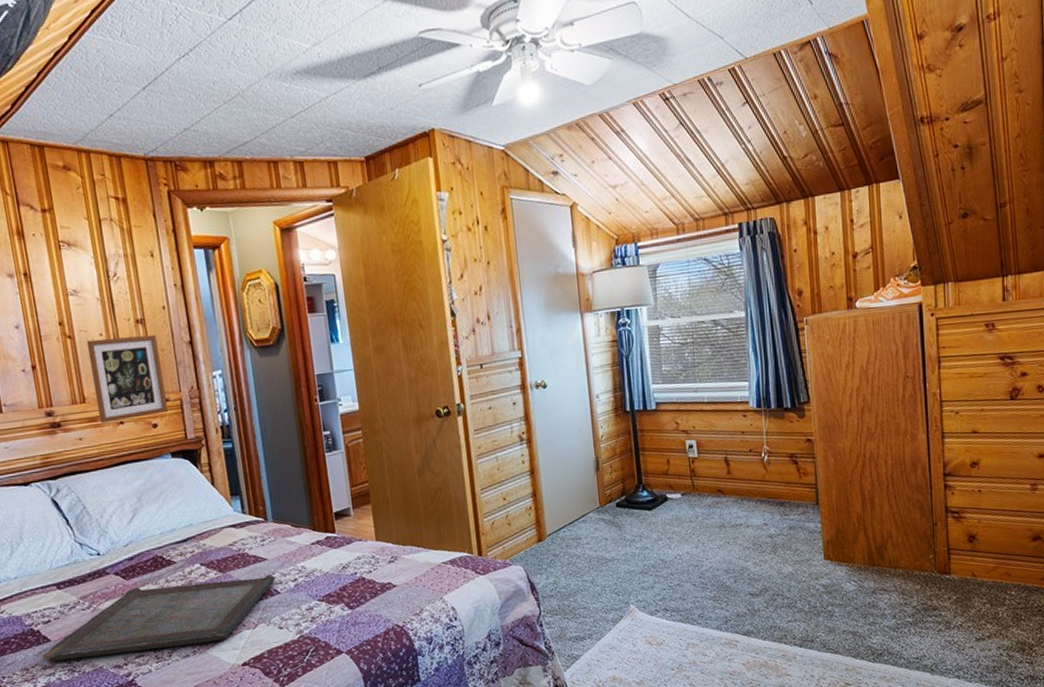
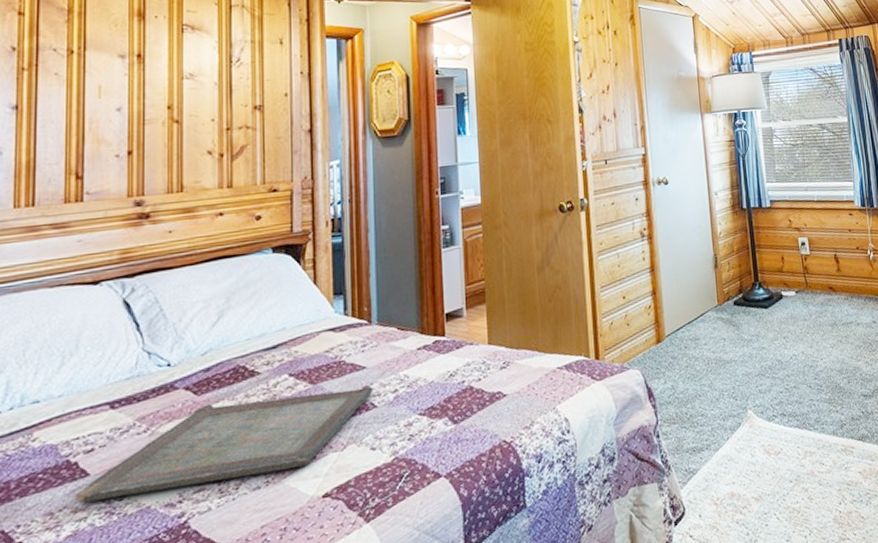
picture frame: present [86,334,169,423] -> none [195,121,276,214]

